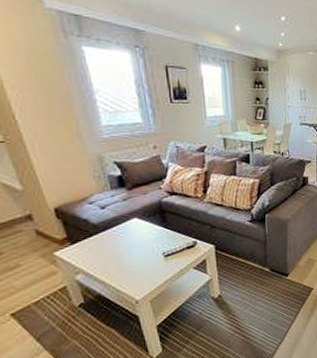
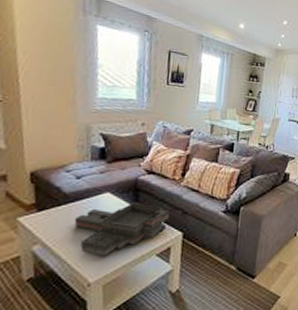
decorative tray: none [109,223,199,276] -> present [74,202,169,257]

